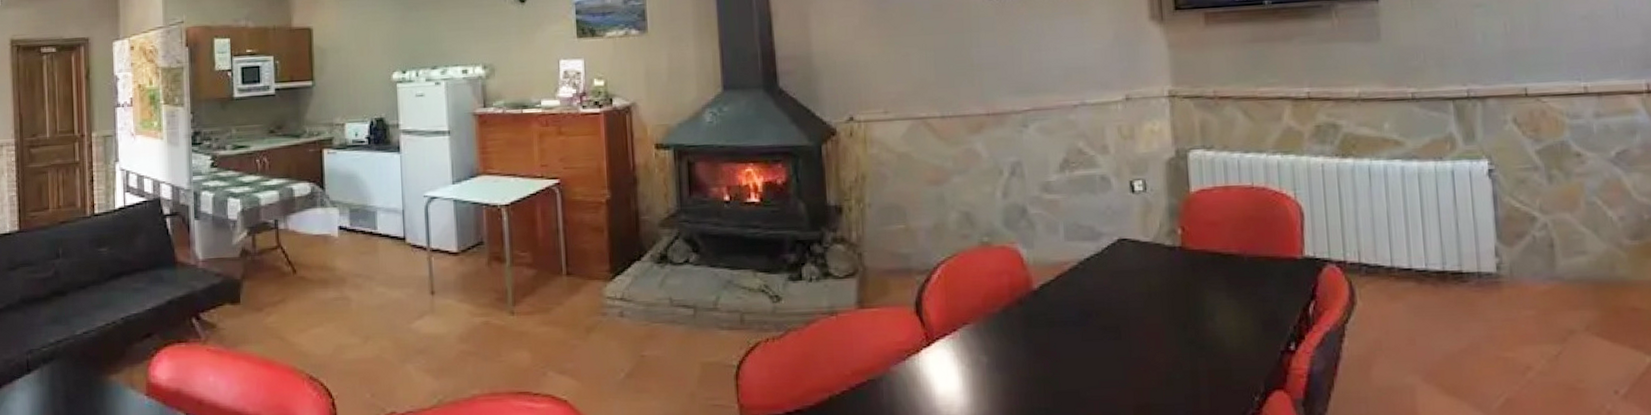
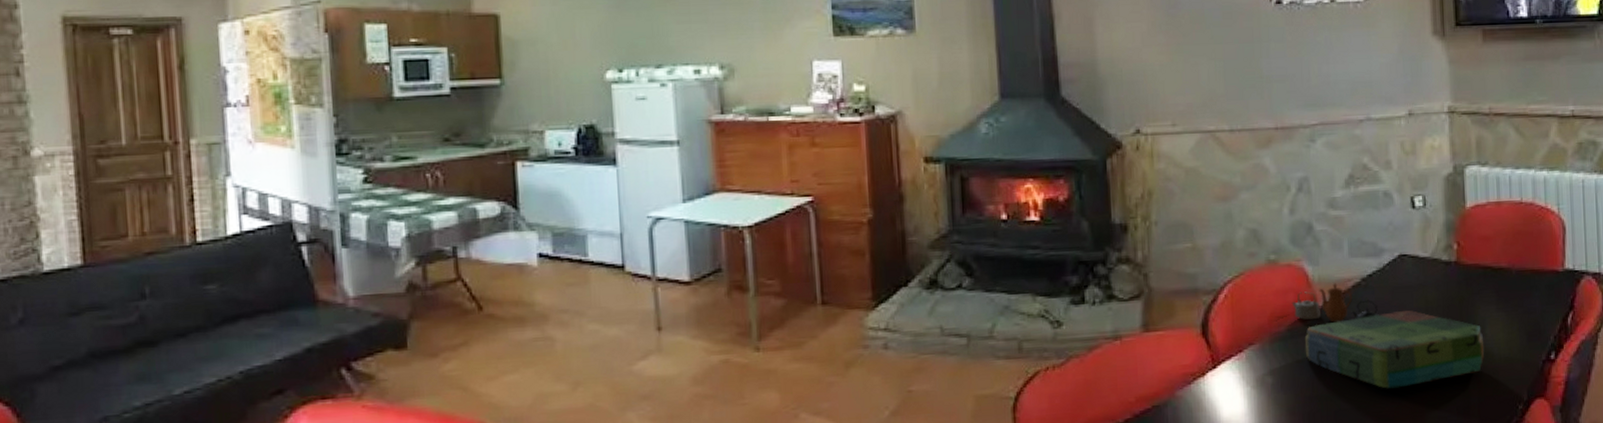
teapot: none [1006,266,1097,305] -> present [1291,283,1378,323]
board game: none [1020,294,1215,374] -> present [1304,310,1485,389]

